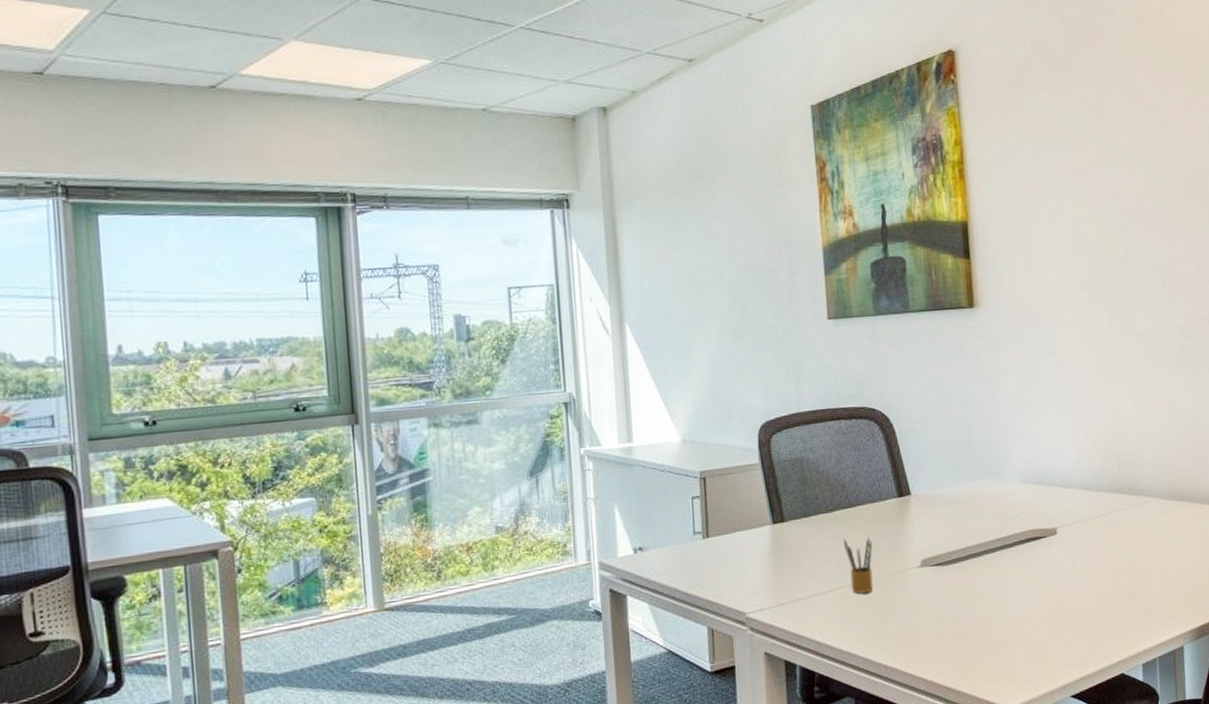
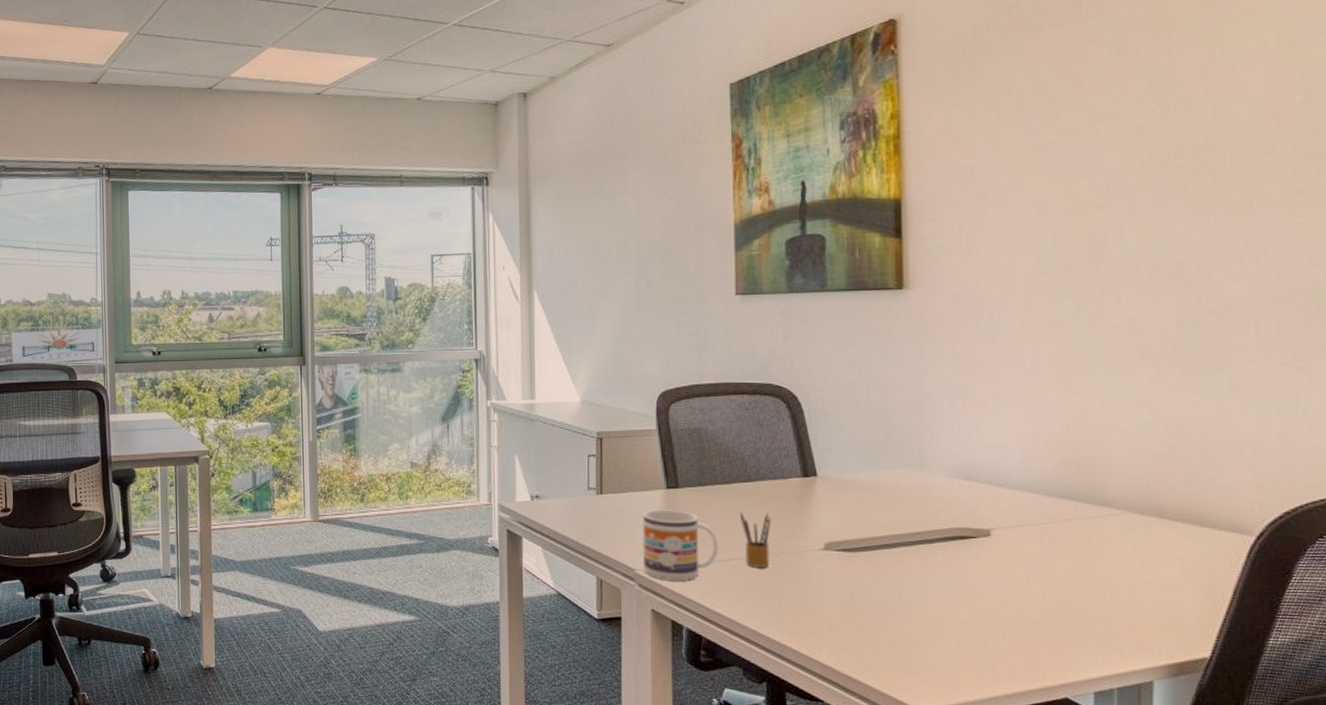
mug: none [750,544,826,620] -> present [642,509,719,580]

